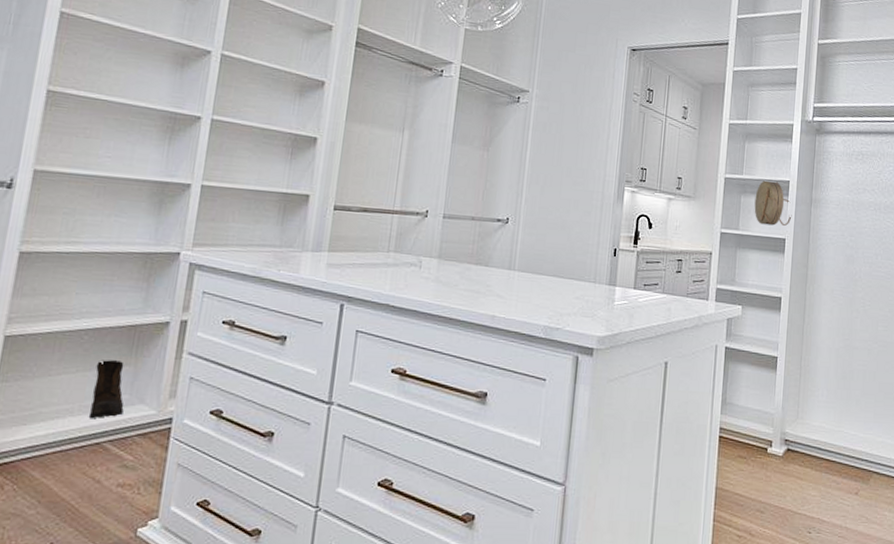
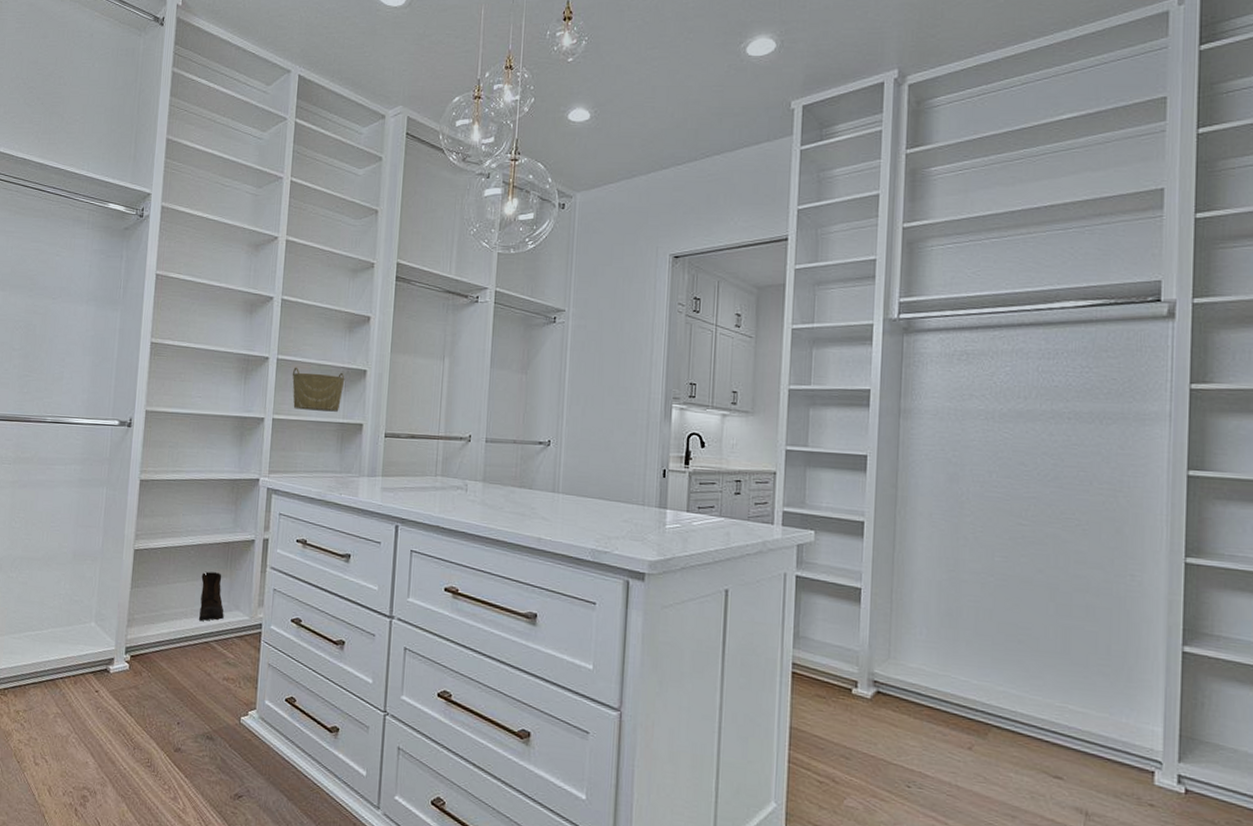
basket: none [228,129,292,181] -> present [292,367,345,412]
handbag: present [754,180,792,226] -> none [826,390,875,441]

